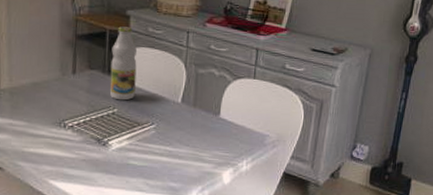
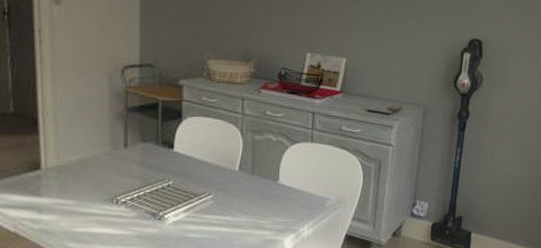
bottle: present [109,26,137,101] -> none [164,97,192,172]

